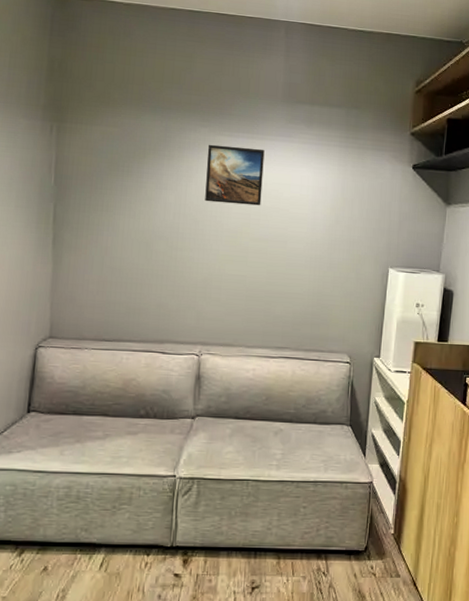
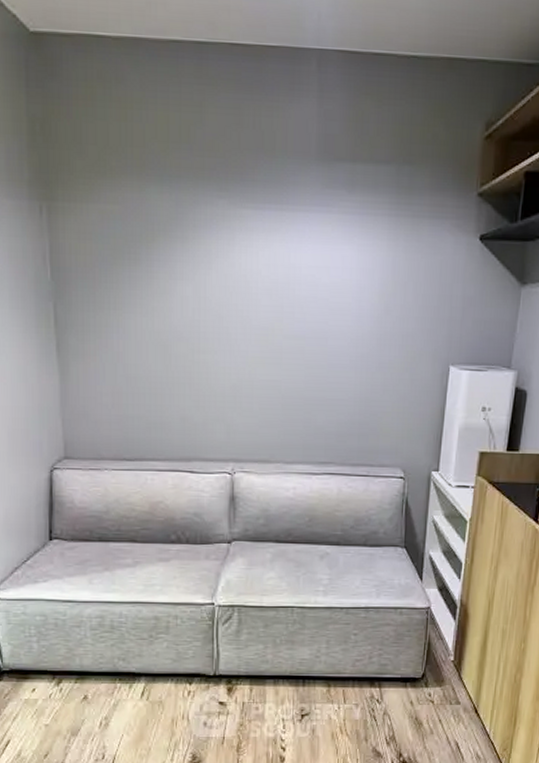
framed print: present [205,144,265,206] -> none [228,220,297,296]

